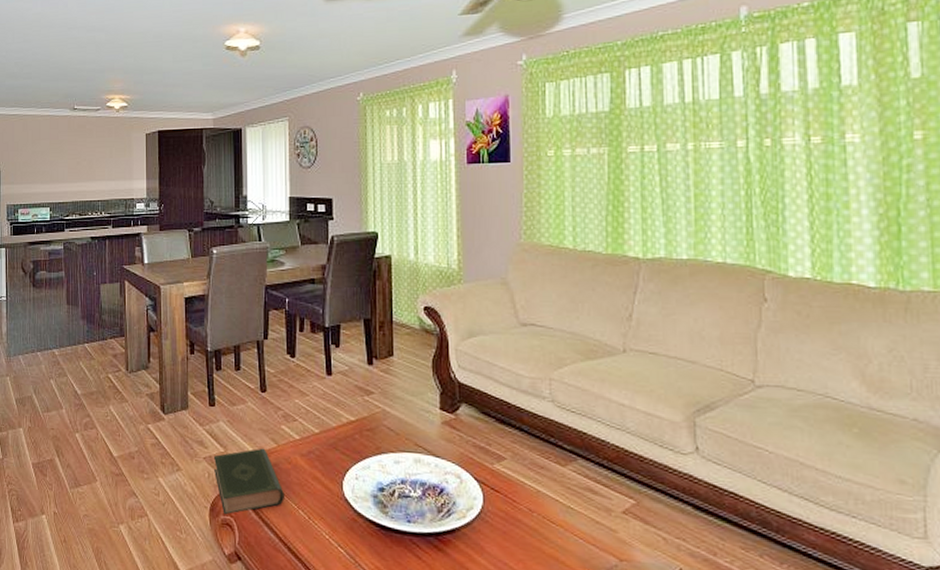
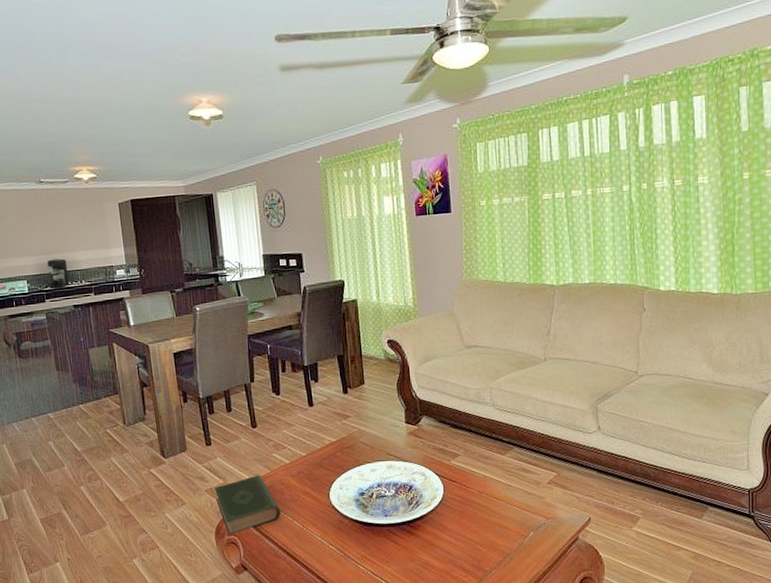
coffee maker: none [69,187,90,219] -> present [47,258,69,289]

